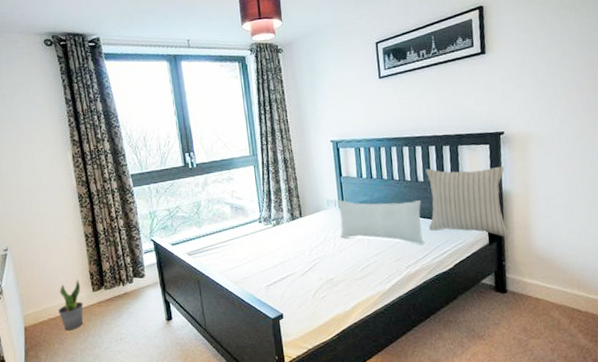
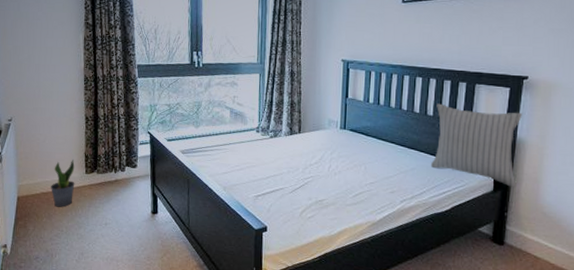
pillow: present [337,199,425,245] -> none [337,120,427,181]

